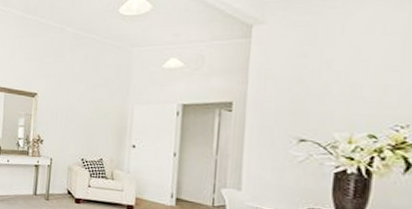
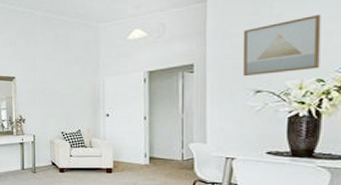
wall art: none [286,65,376,124] -> present [242,15,321,77]

